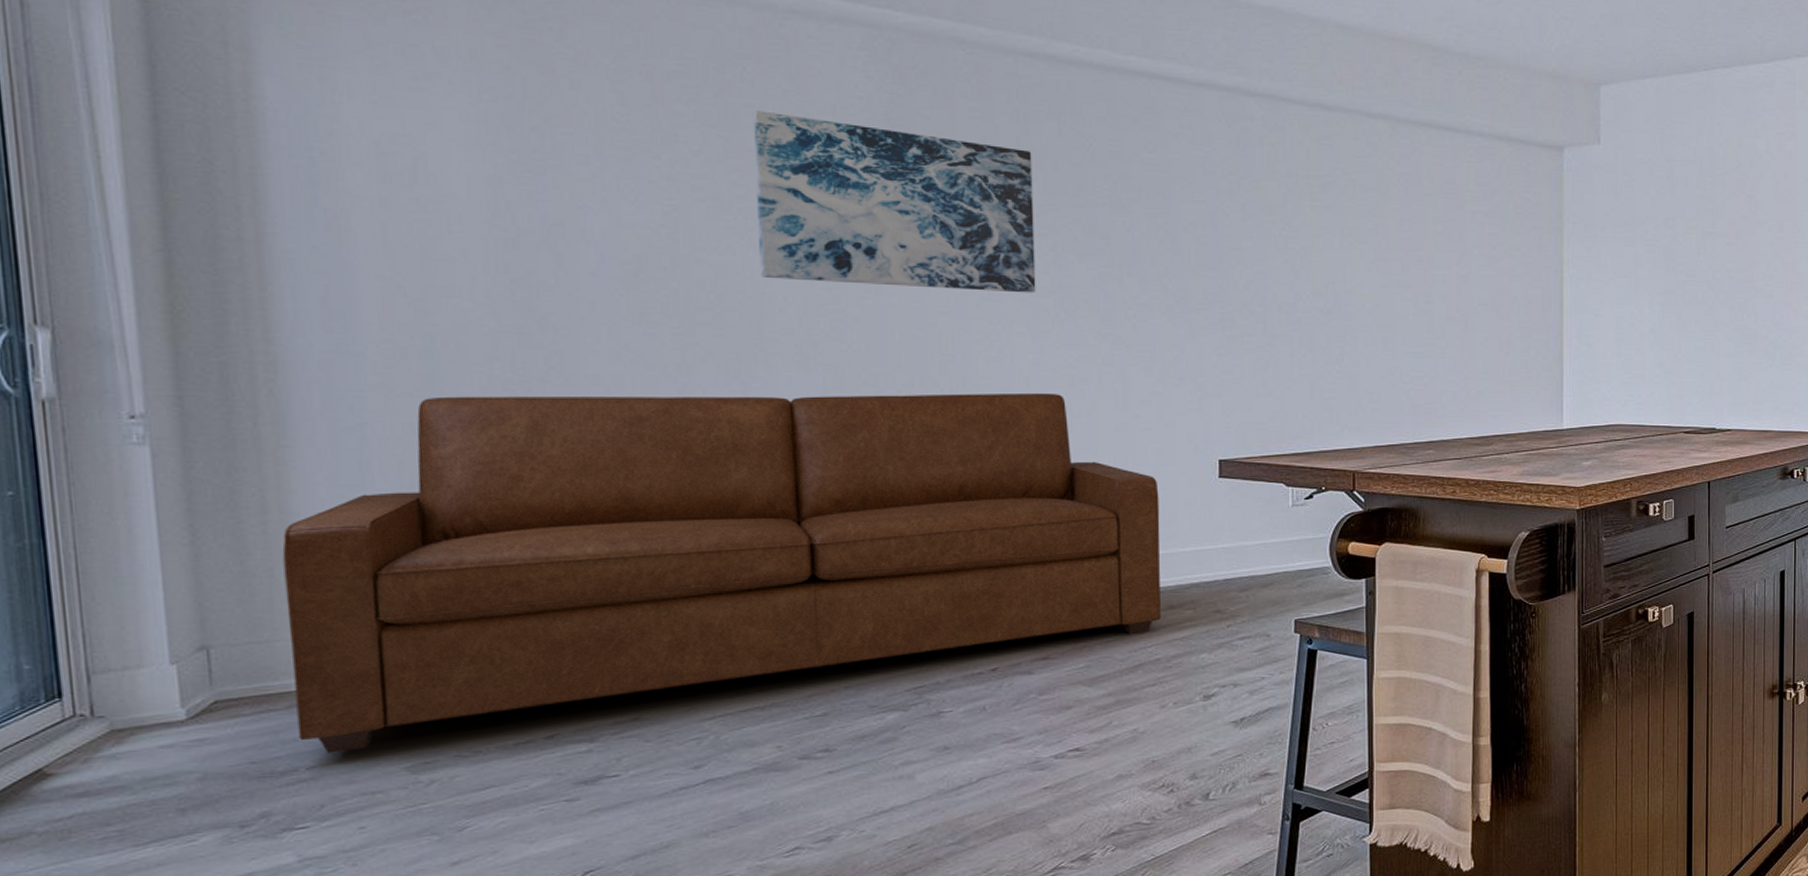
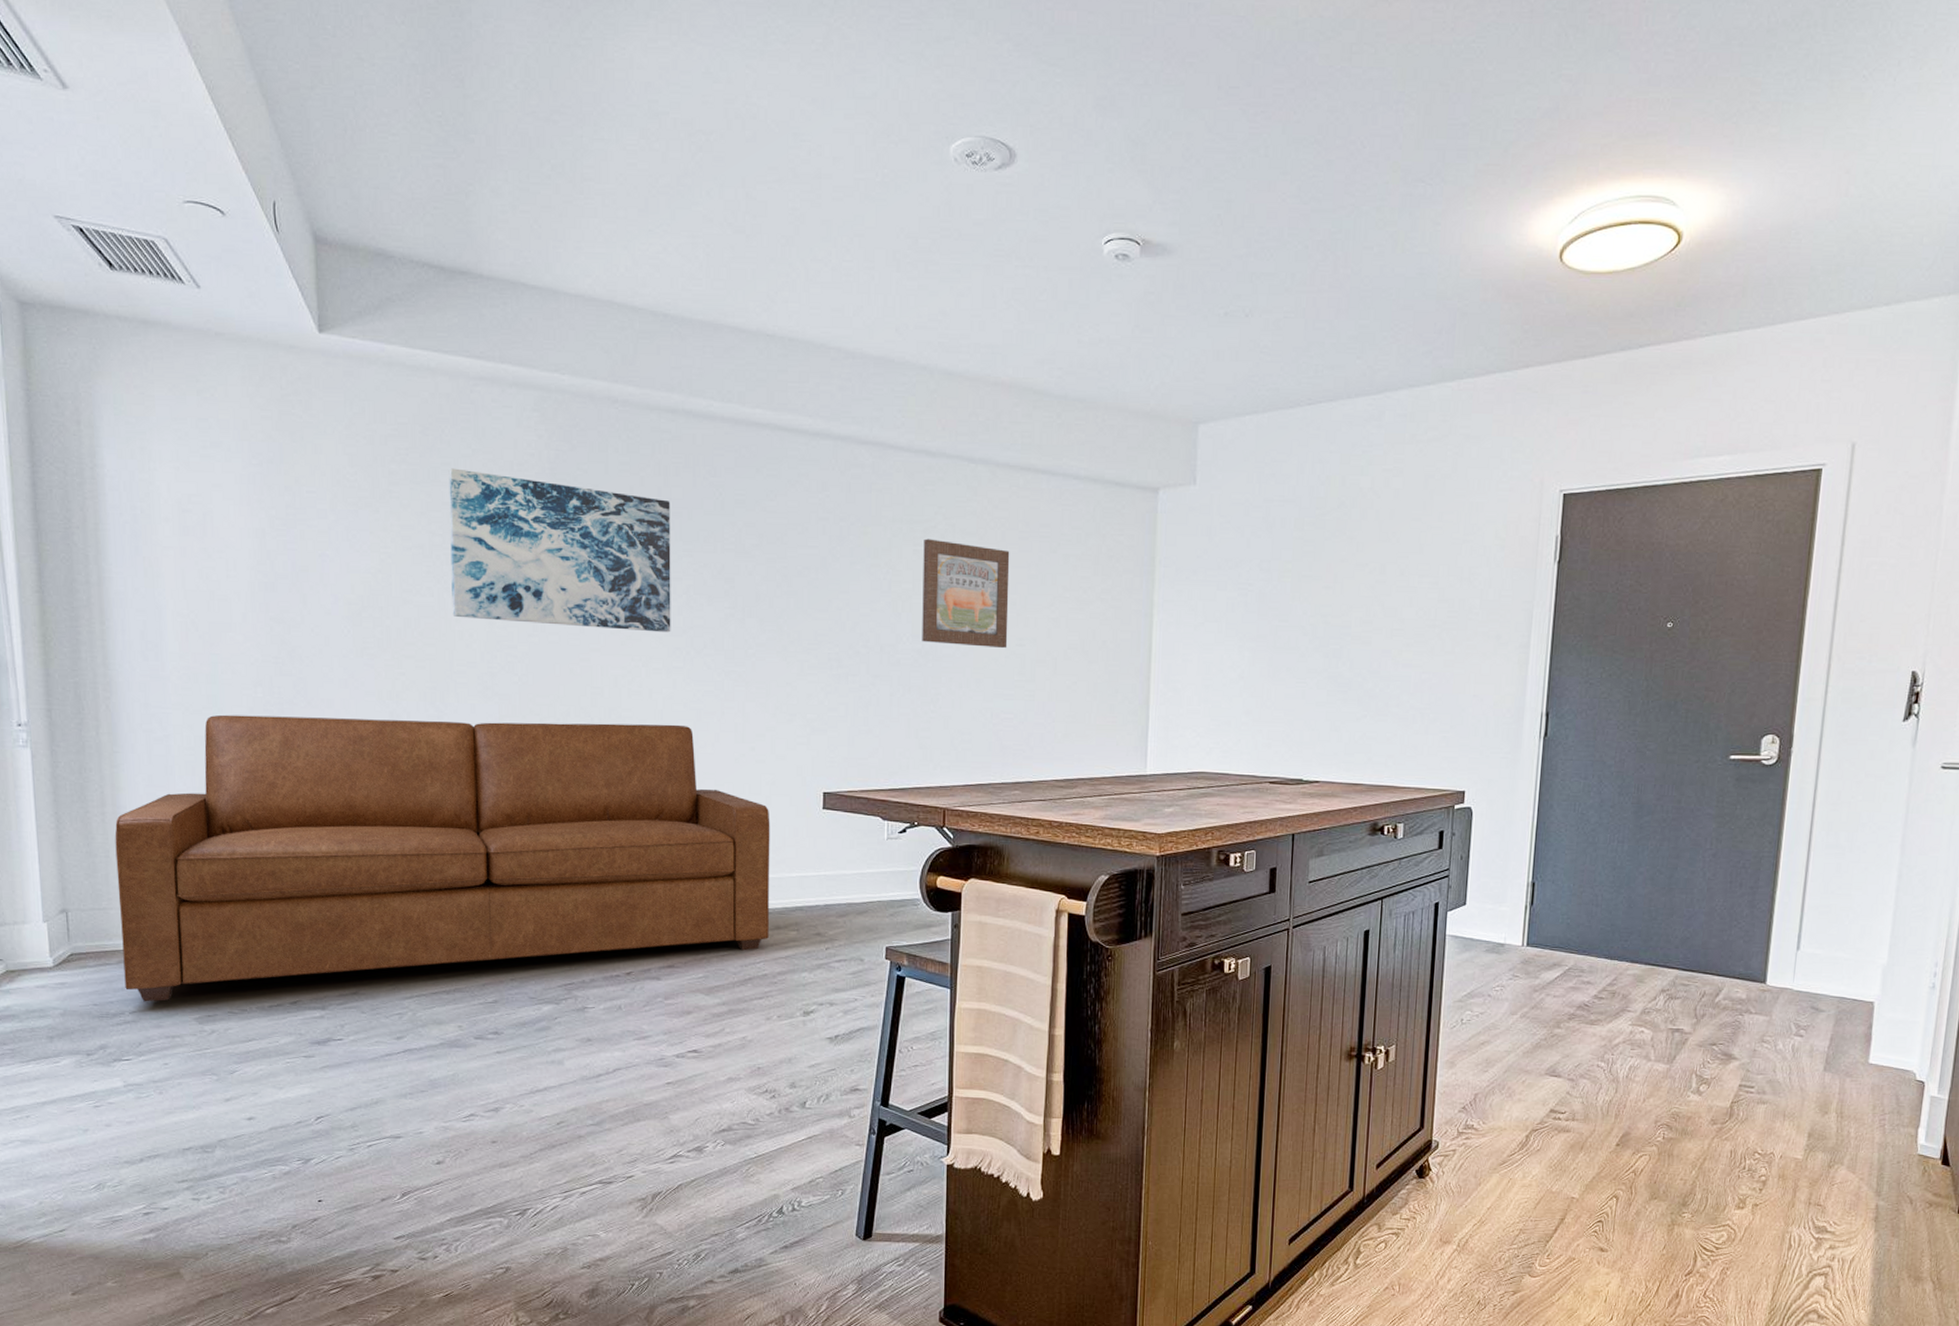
wall art: none [1322,194,1415,305] -> present [922,538,1010,648]

